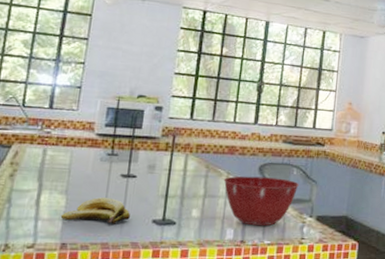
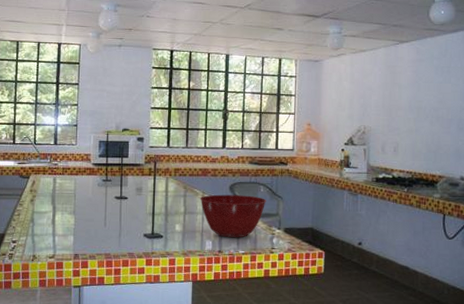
banana: present [60,197,131,226] -> none [71,216,126,239]

